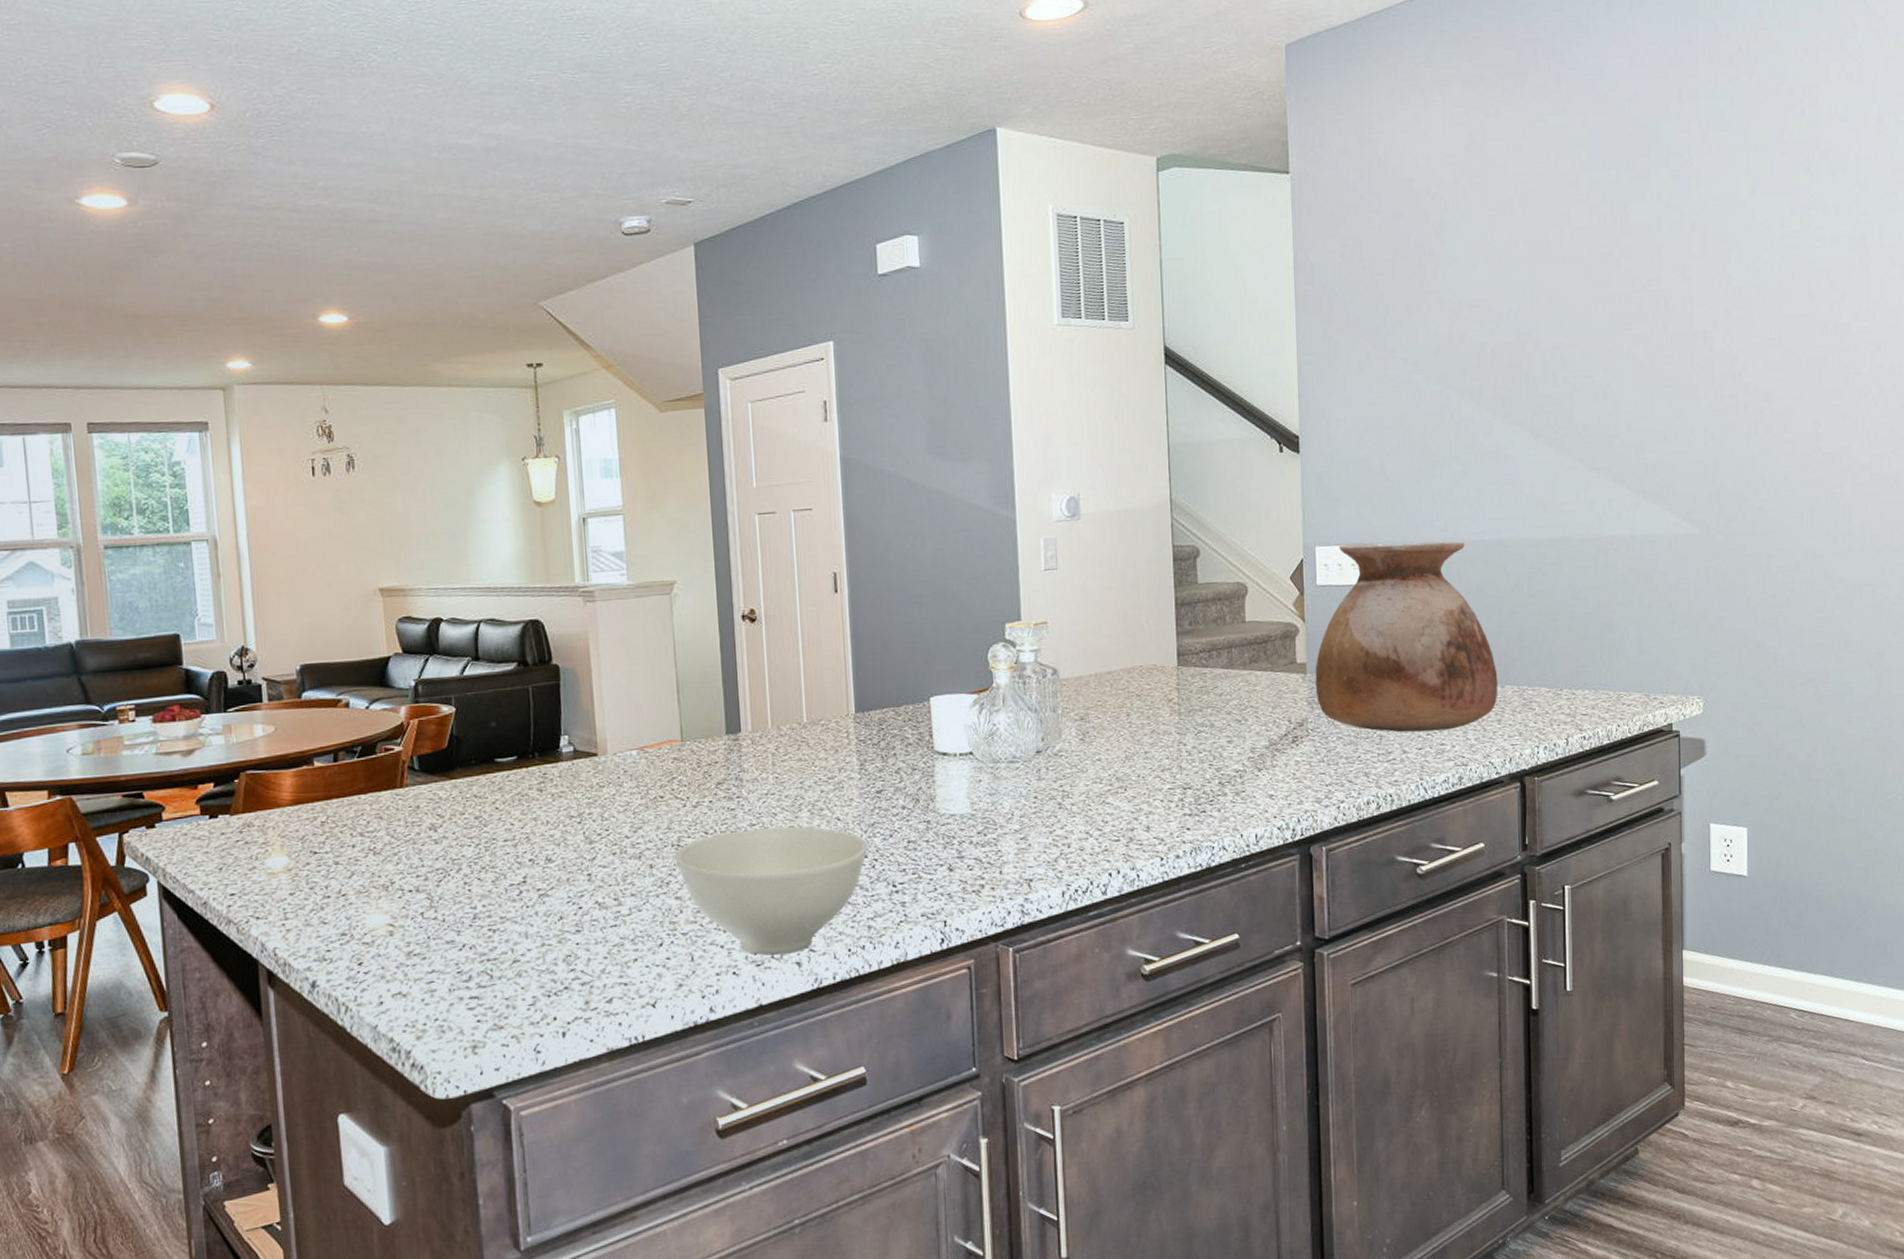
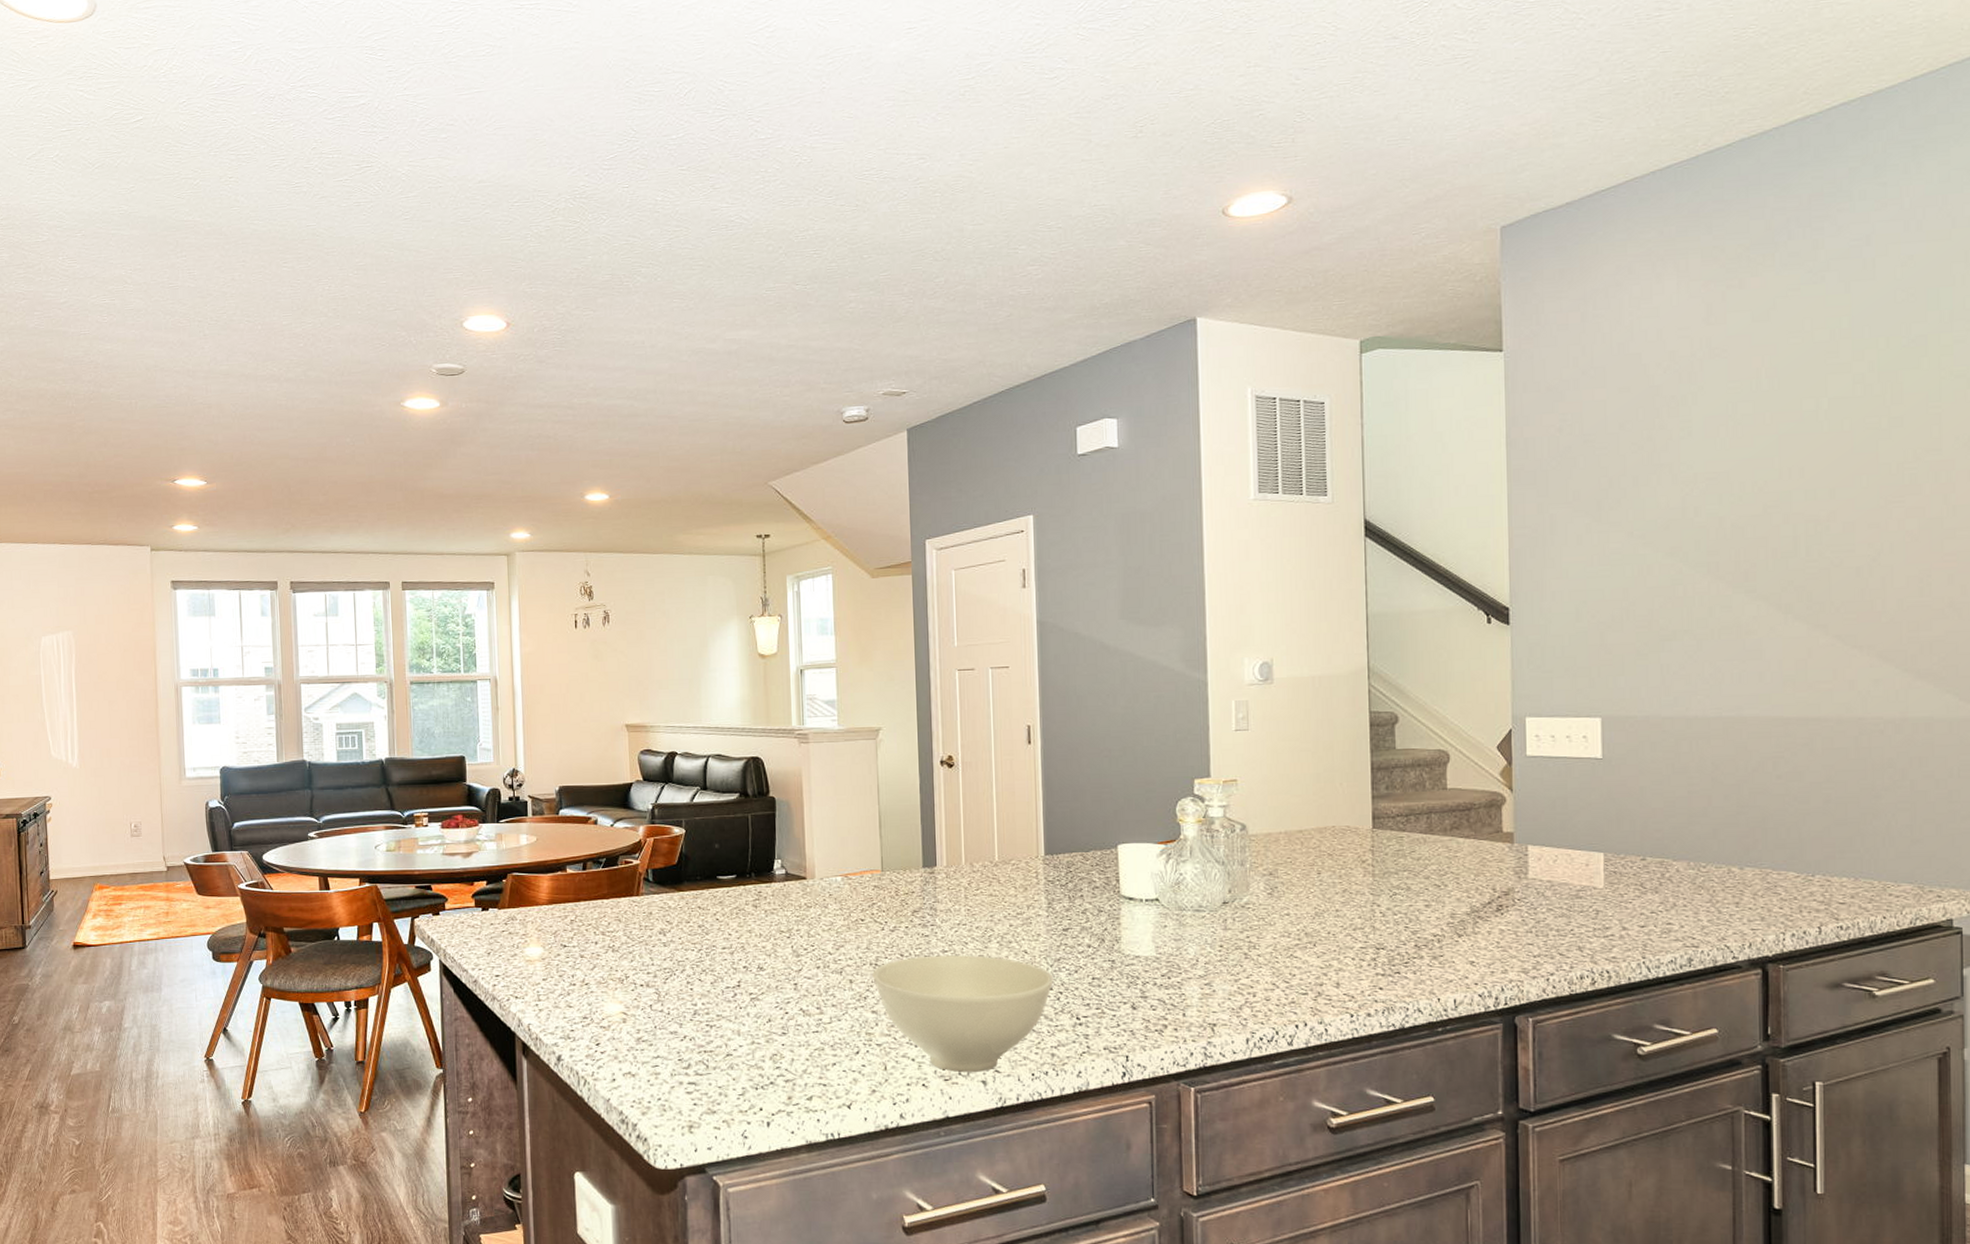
vase: present [1315,541,1498,733] -> none [1523,715,1736,910]

